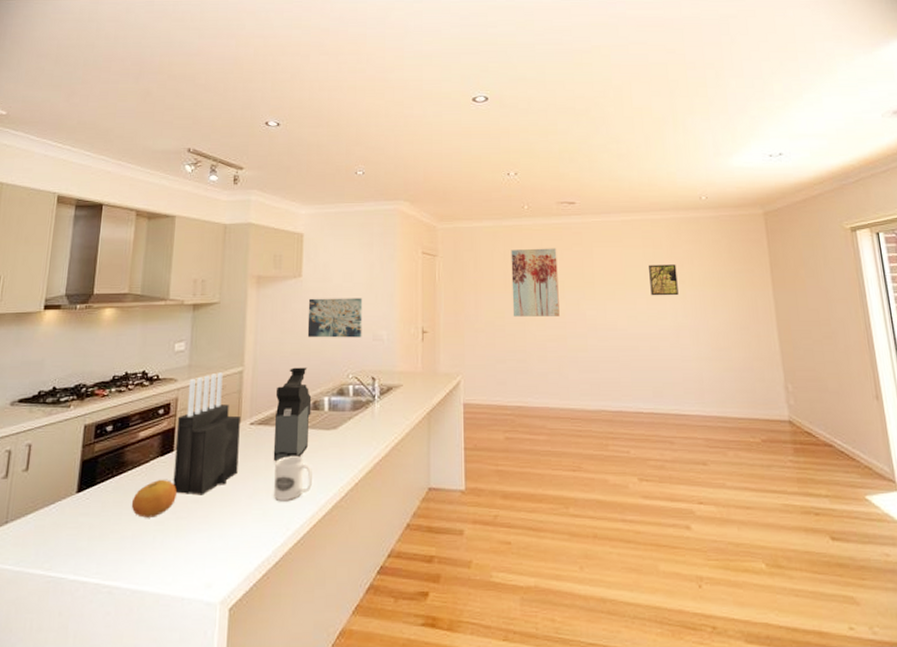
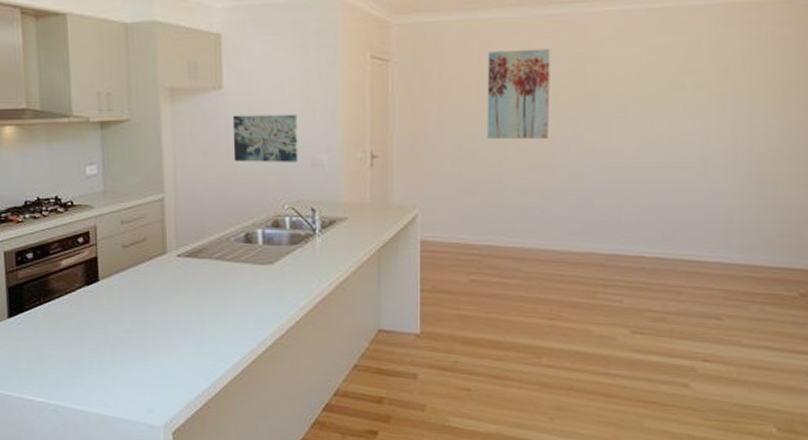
fruit: present [131,480,177,518] -> none [63,309,107,345]
knife block: present [173,372,240,495] -> none [98,199,168,326]
coffee maker: present [273,367,312,462] -> none [203,196,244,296]
mug: present [274,456,313,502] -> none [208,291,250,336]
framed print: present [649,264,679,296] -> none [676,70,718,113]

